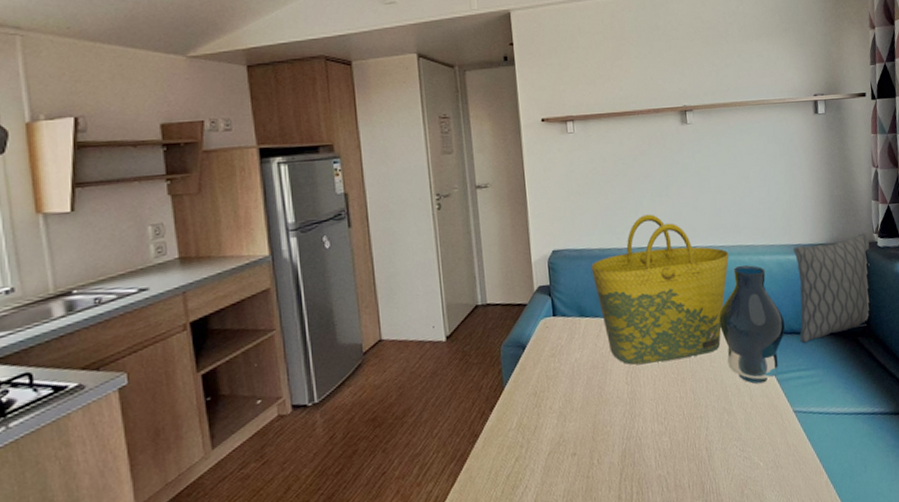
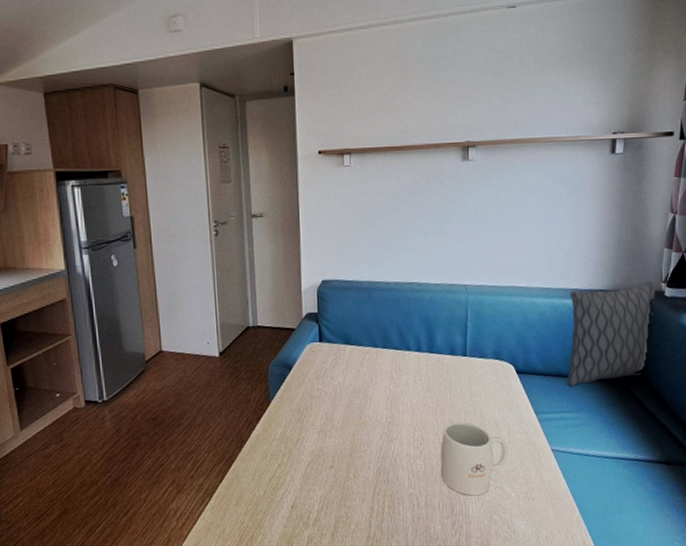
tote bag: present [591,214,729,365] -> none [359,250,501,393]
mug: none [685,390,753,471] -> present [441,422,508,496]
vase: present [719,265,786,384] -> none [484,306,553,421]

